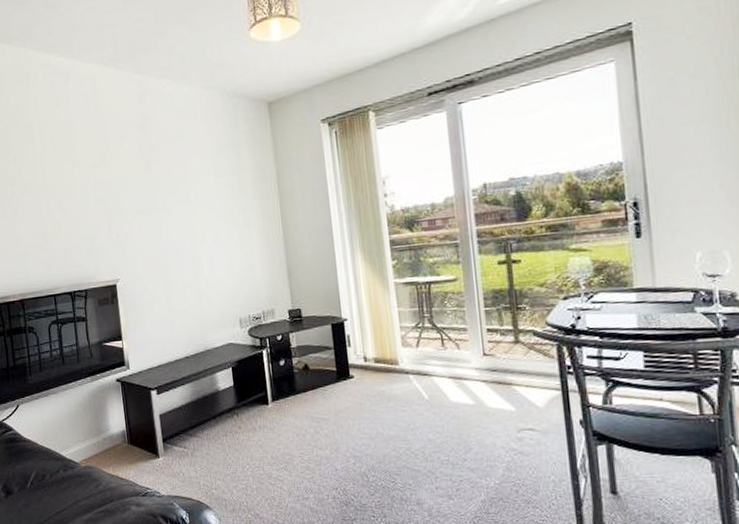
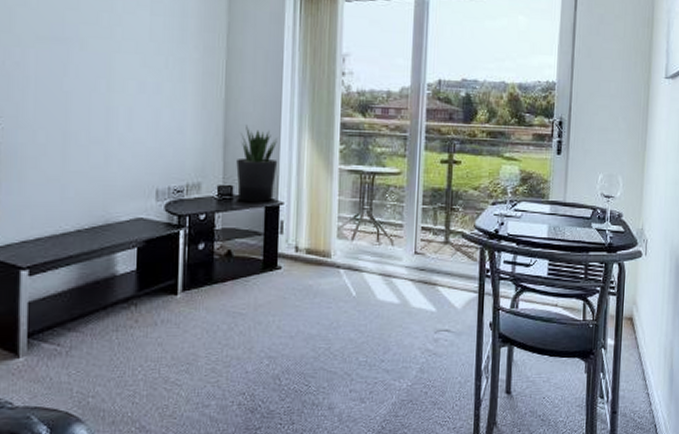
planter: none [301,254,338,321] -> present [236,124,278,202]

